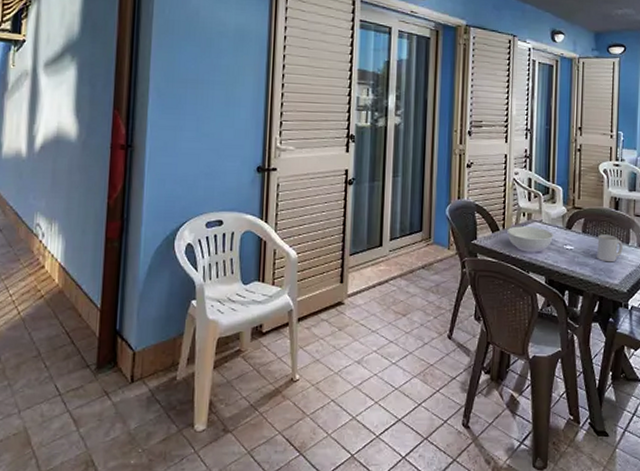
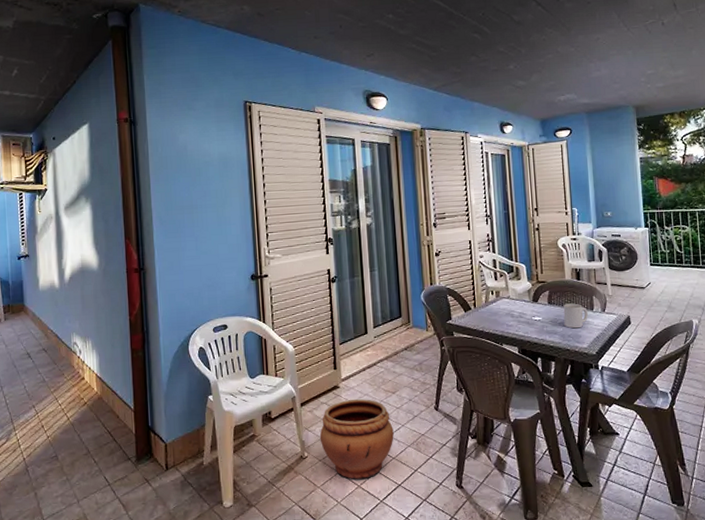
planter pot: none [315,319,400,411] -> present [319,399,394,480]
bowl: present [507,226,553,253] -> none [478,303,522,327]

